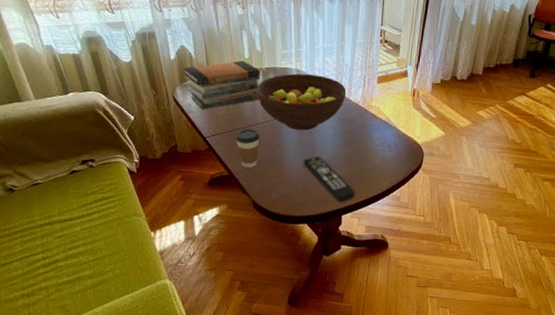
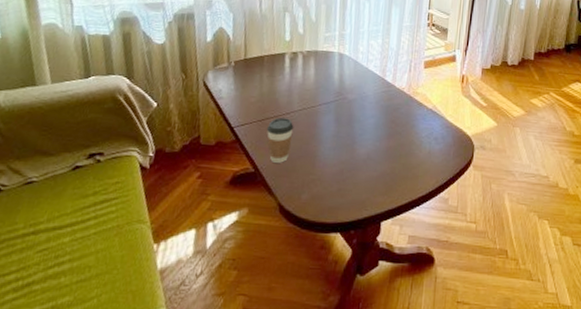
book stack: present [183,60,261,110] -> none [218,43,301,96]
fruit bowl: present [256,73,347,131] -> none [294,57,391,120]
remote control: present [303,156,355,203] -> none [340,150,398,206]

